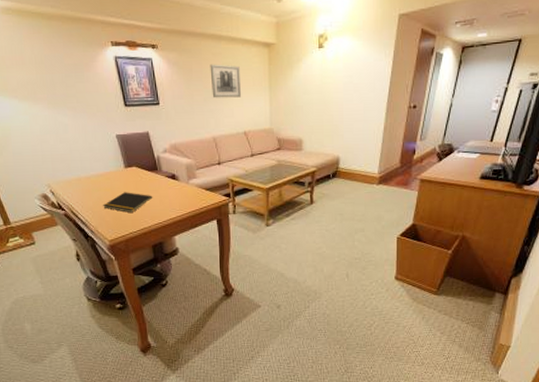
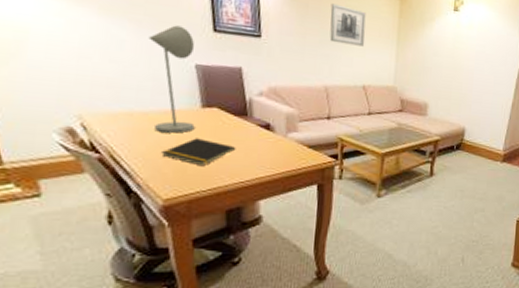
desk lamp: none [82,106,122,190] -> present [148,25,195,133]

